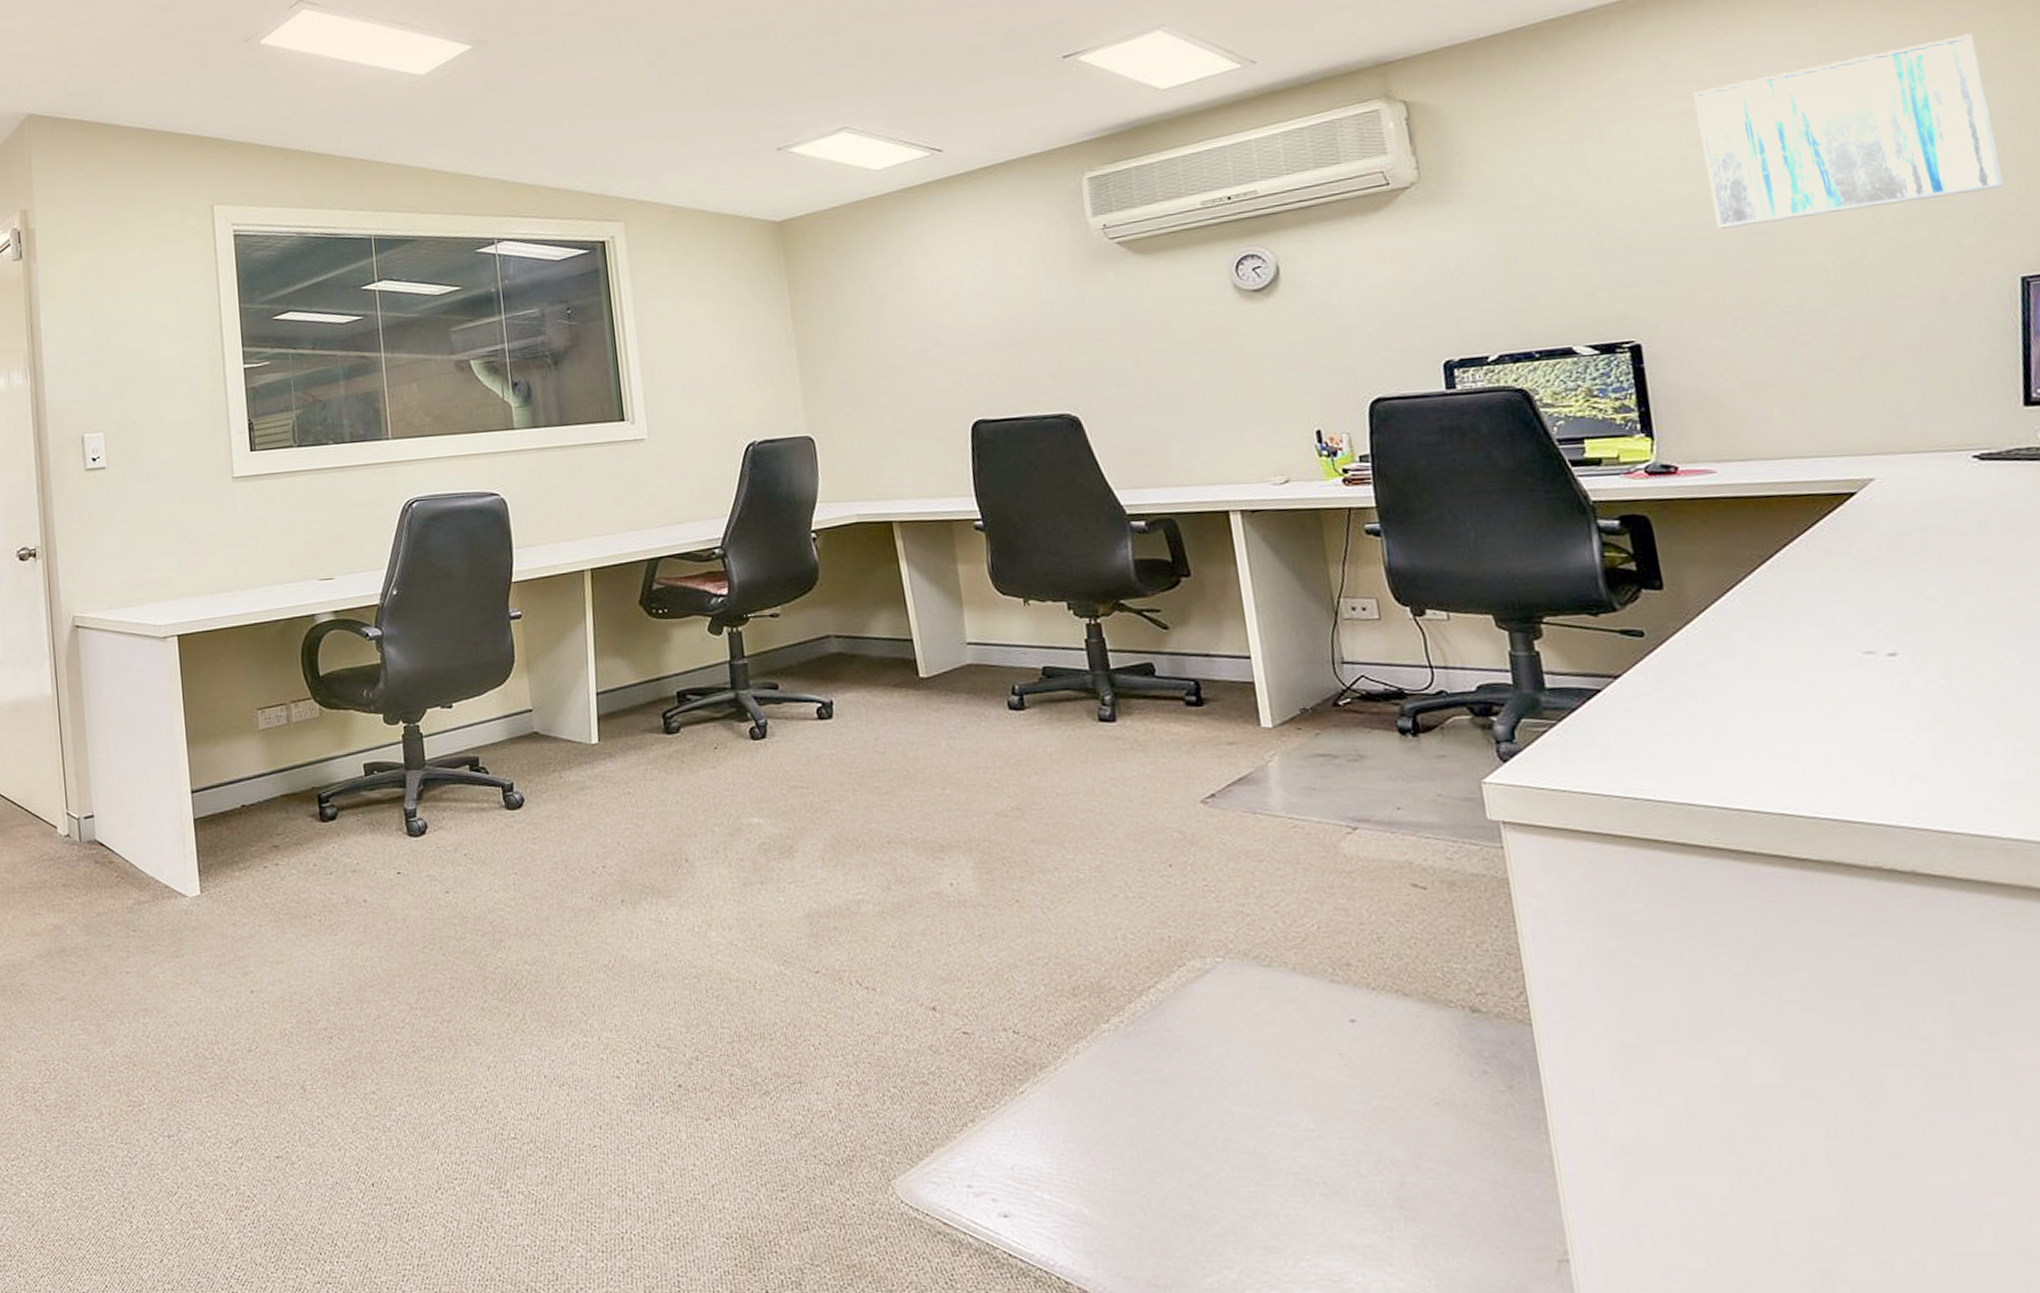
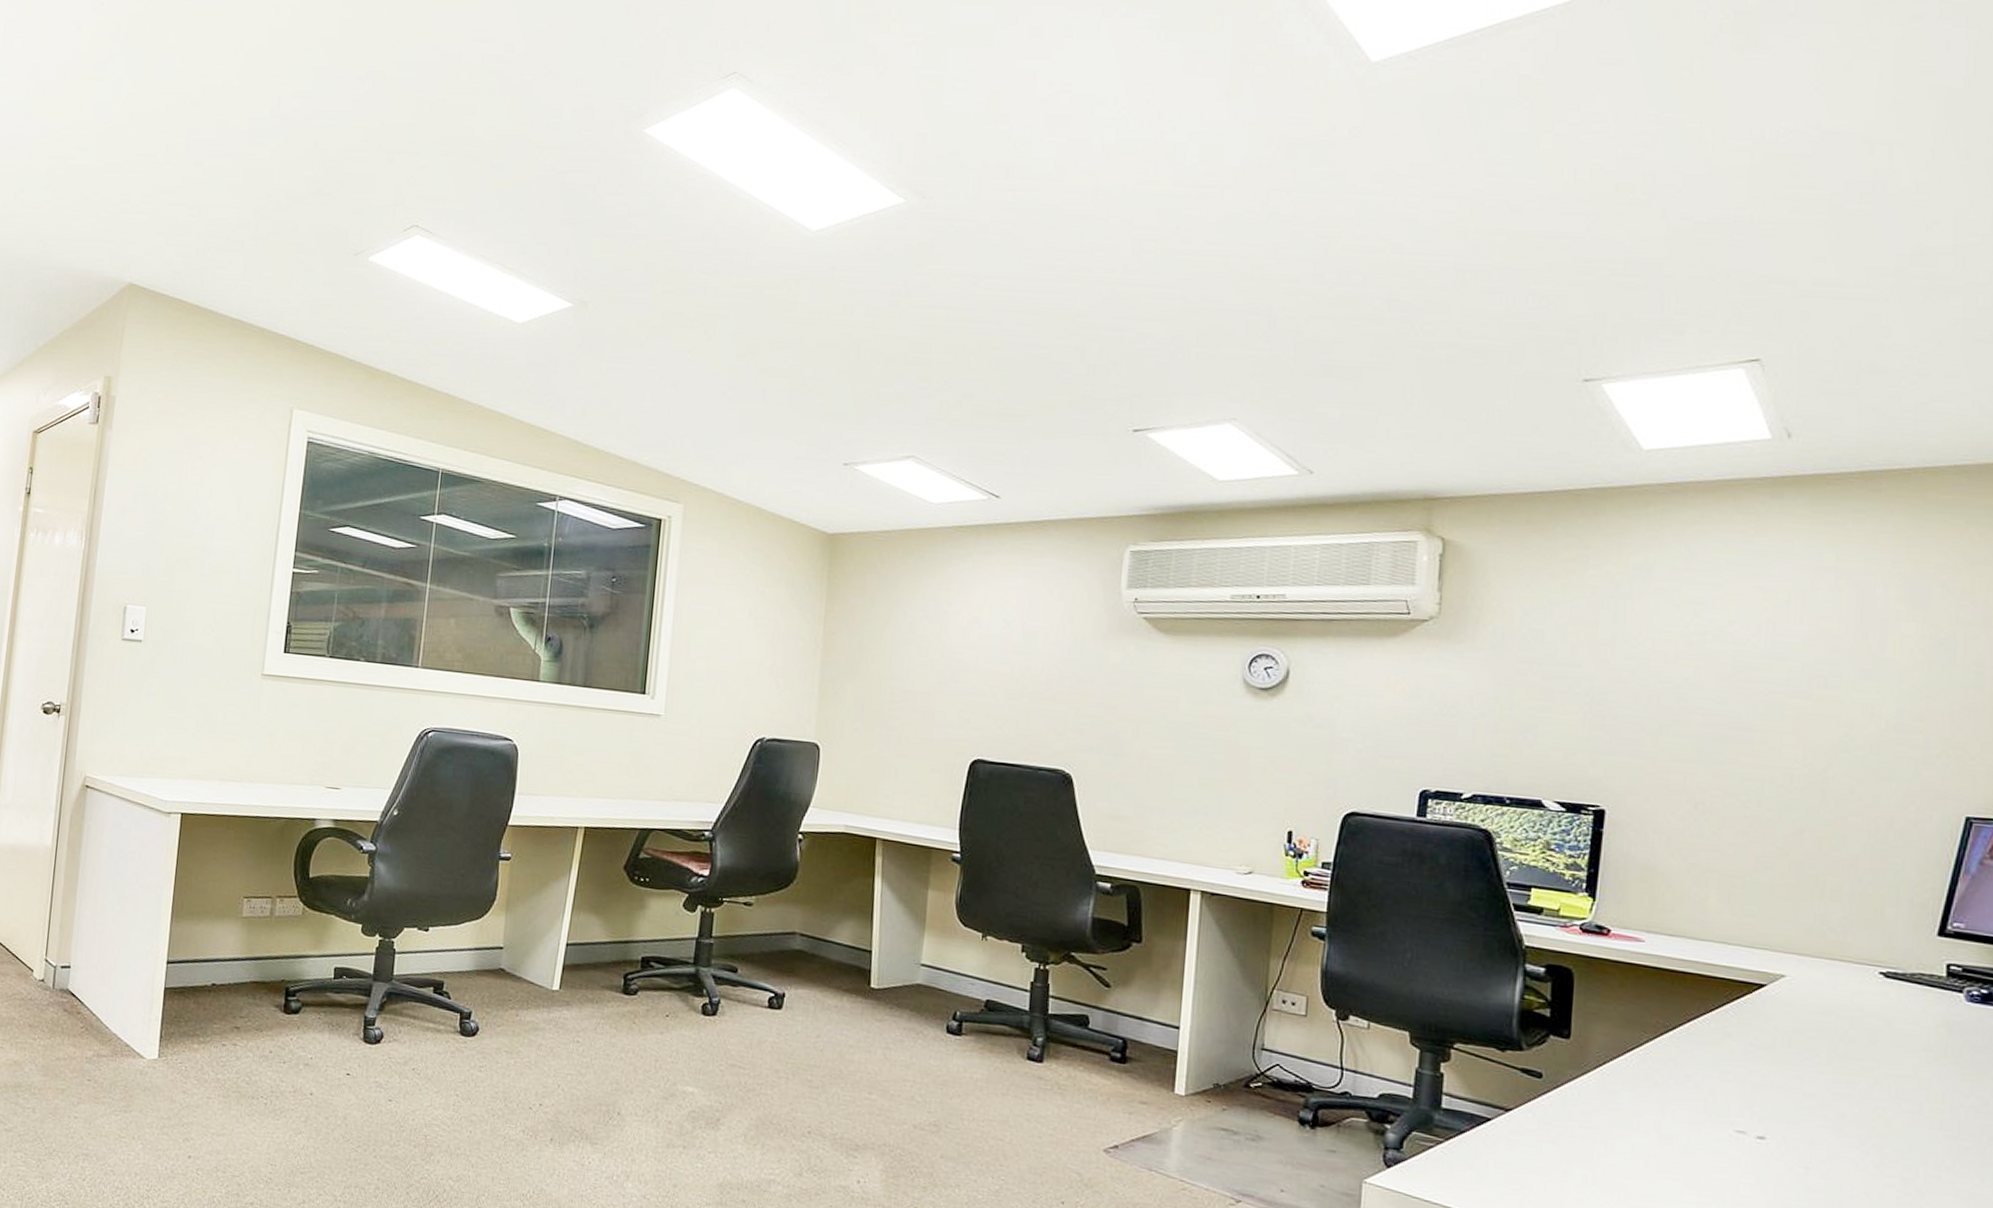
wall art: present [1693,34,2004,229] -> none [1703,580,1981,731]

